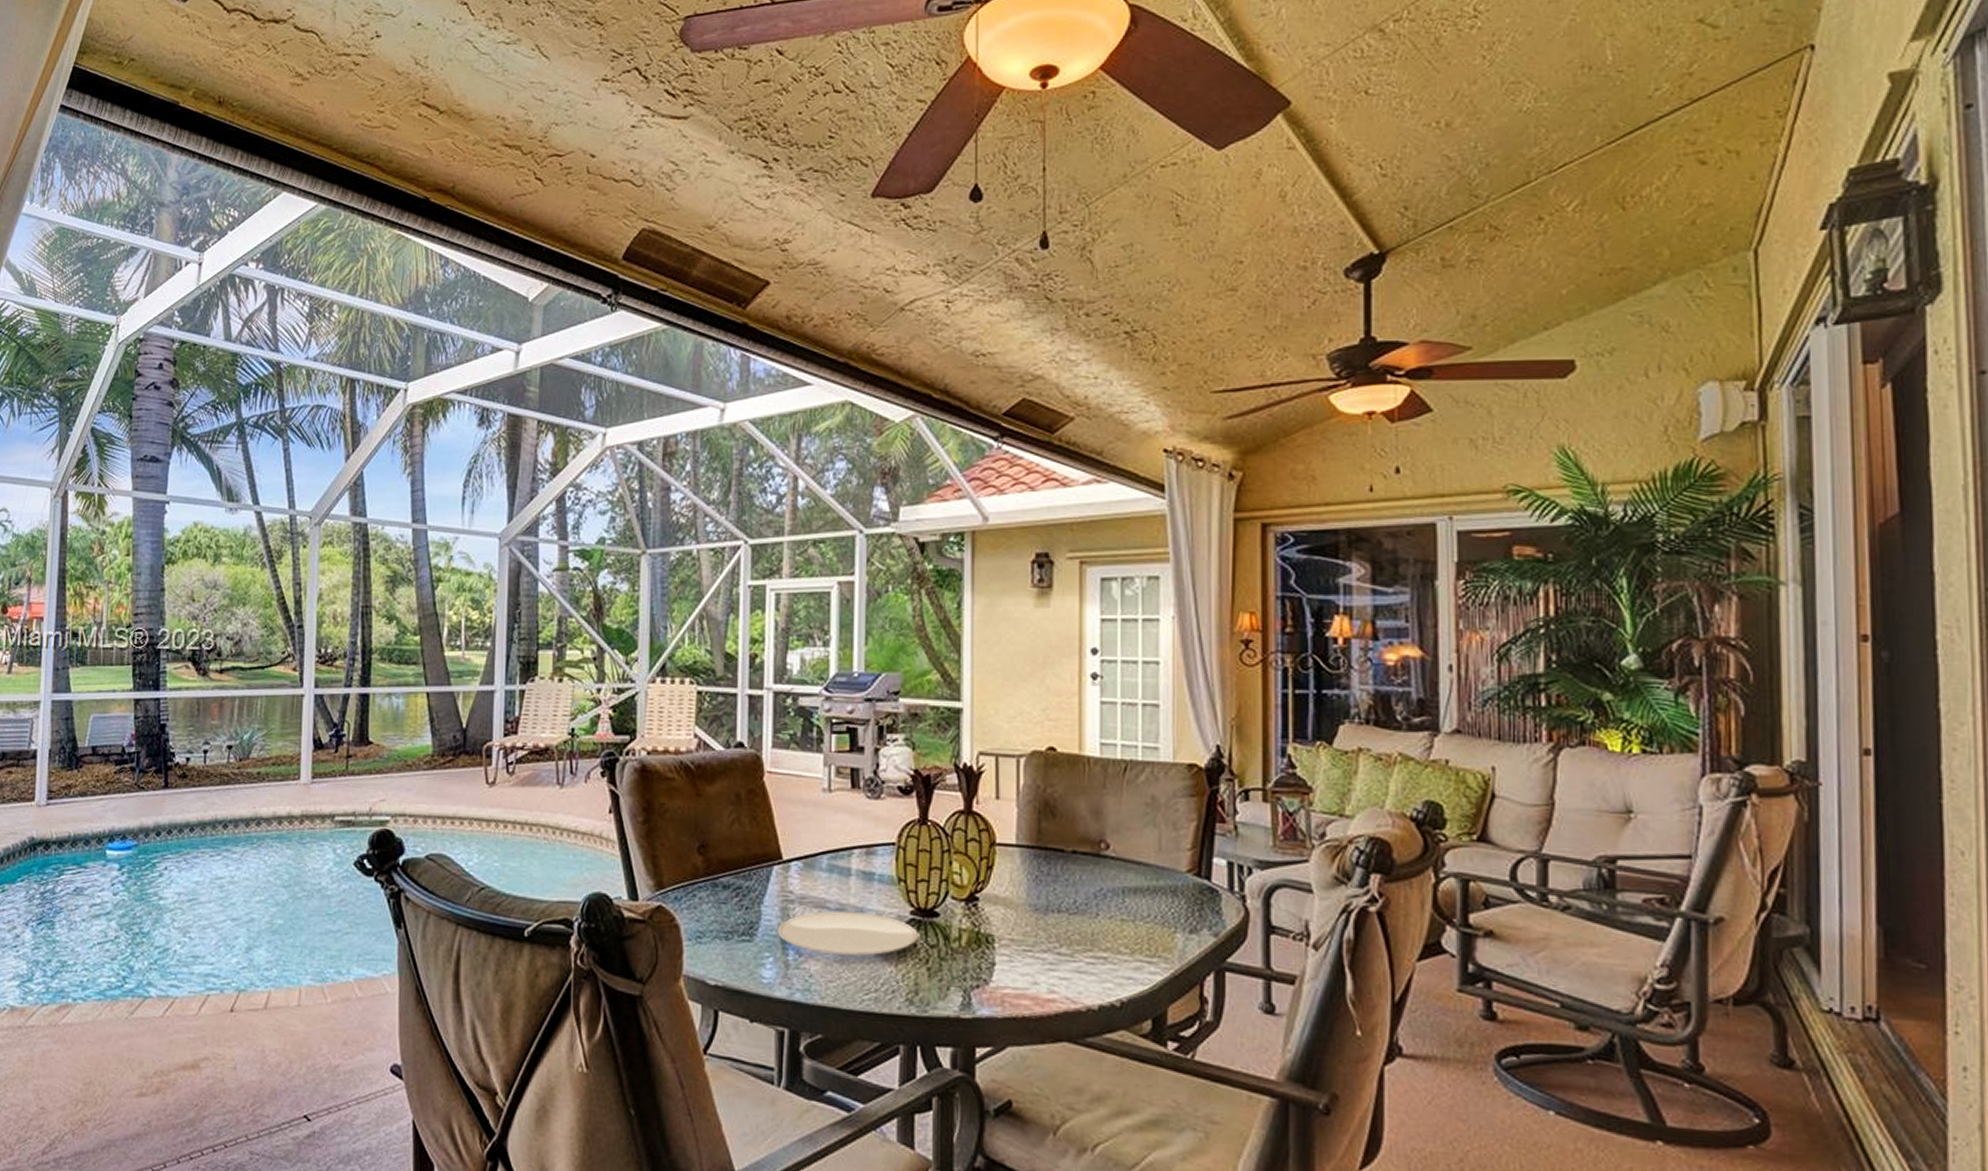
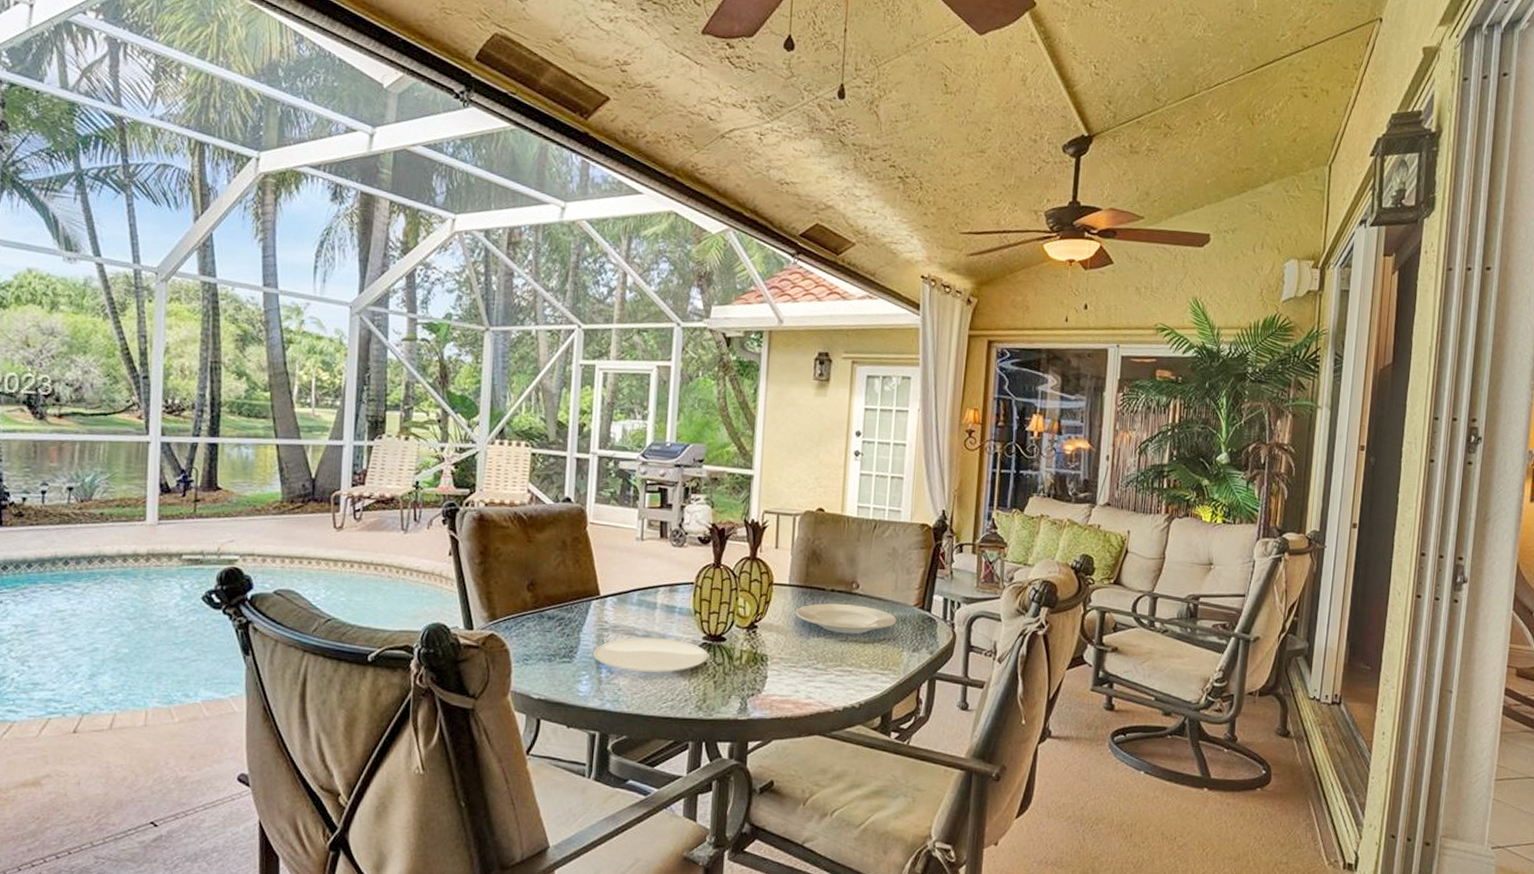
plate: none [1026,868,1165,910] -> present [795,603,897,634]

